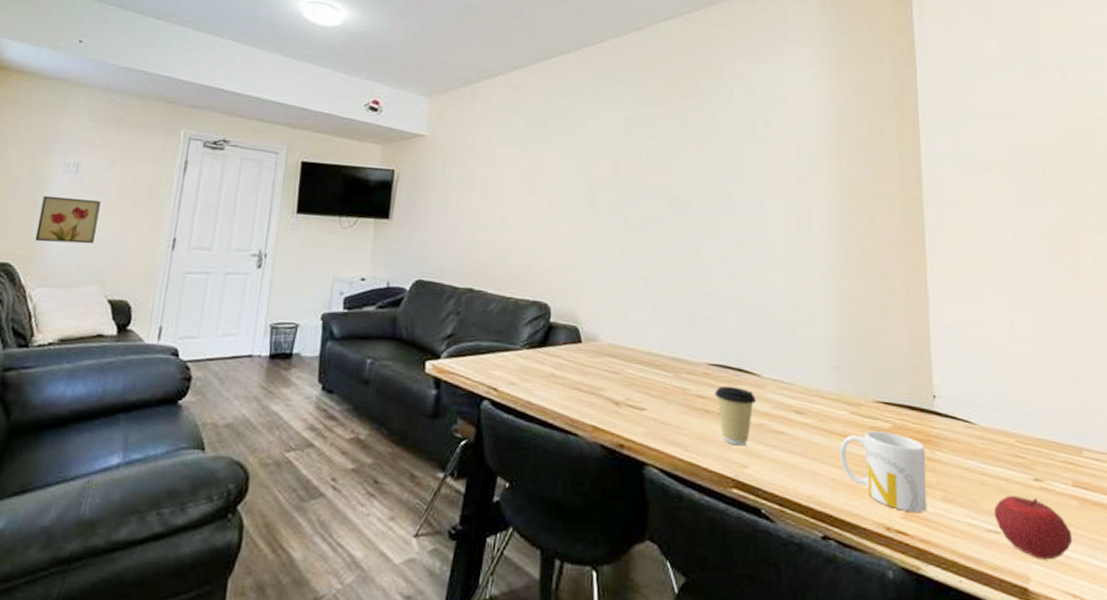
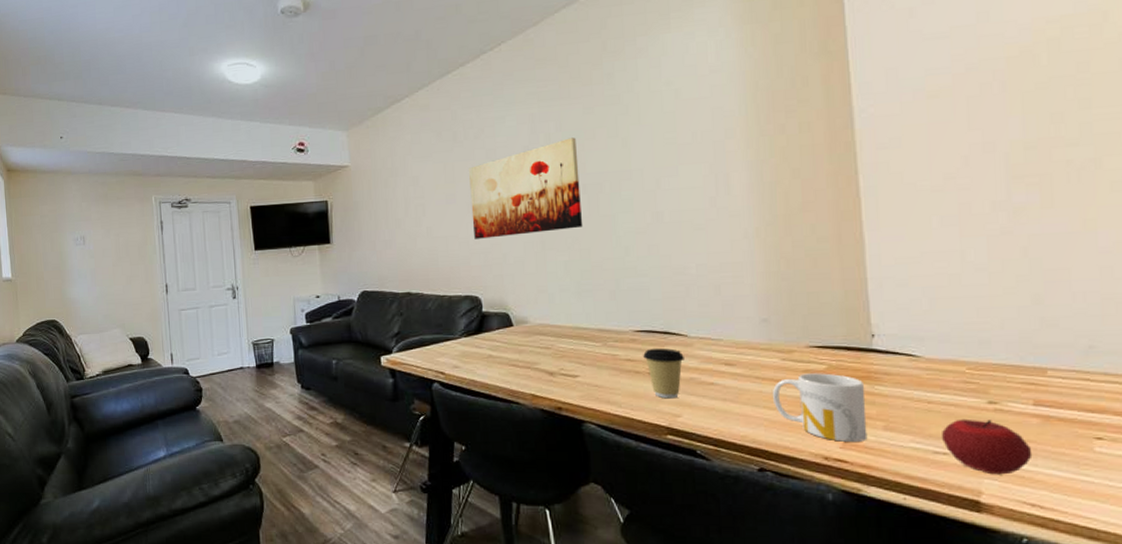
wall art: present [34,195,101,244] -> none [66,264,109,301]
wall art: none [552,147,668,243] -> present [469,137,583,239]

